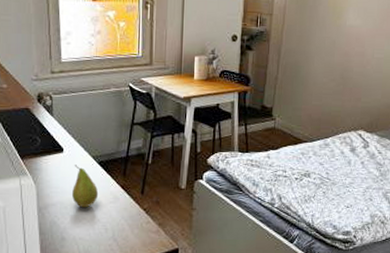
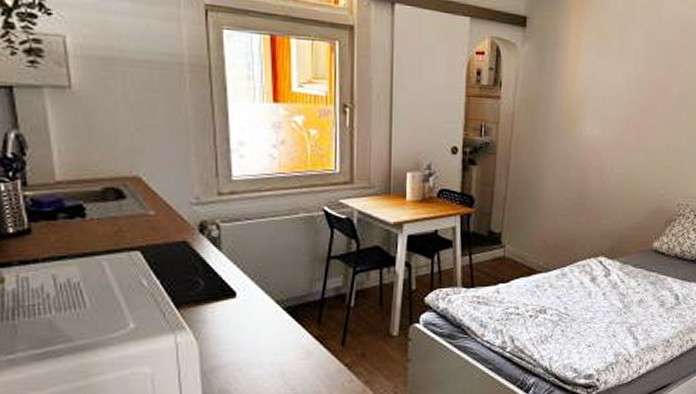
fruit: present [72,165,99,208] -> none [249,313,285,368]

